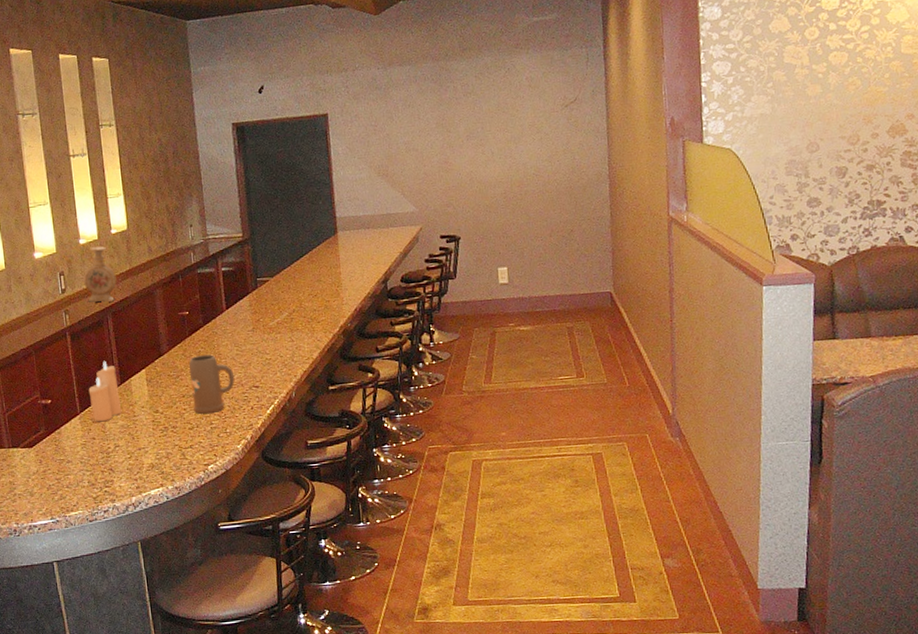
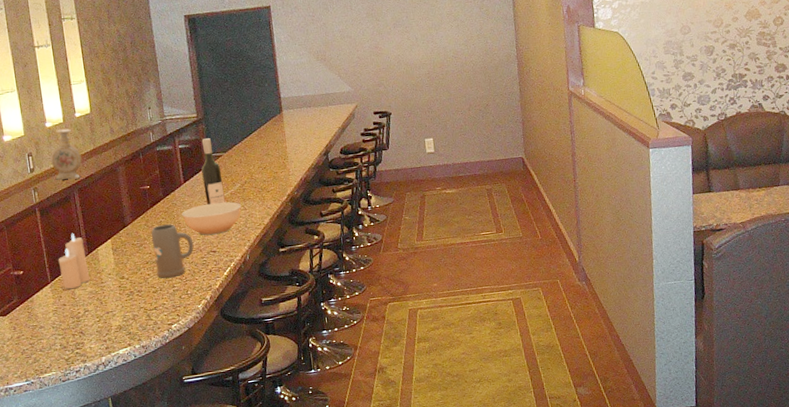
bowl: none [222,332,288,369] -> present [182,201,242,235]
bottle: none [246,261,271,335] -> present [201,138,226,206]

